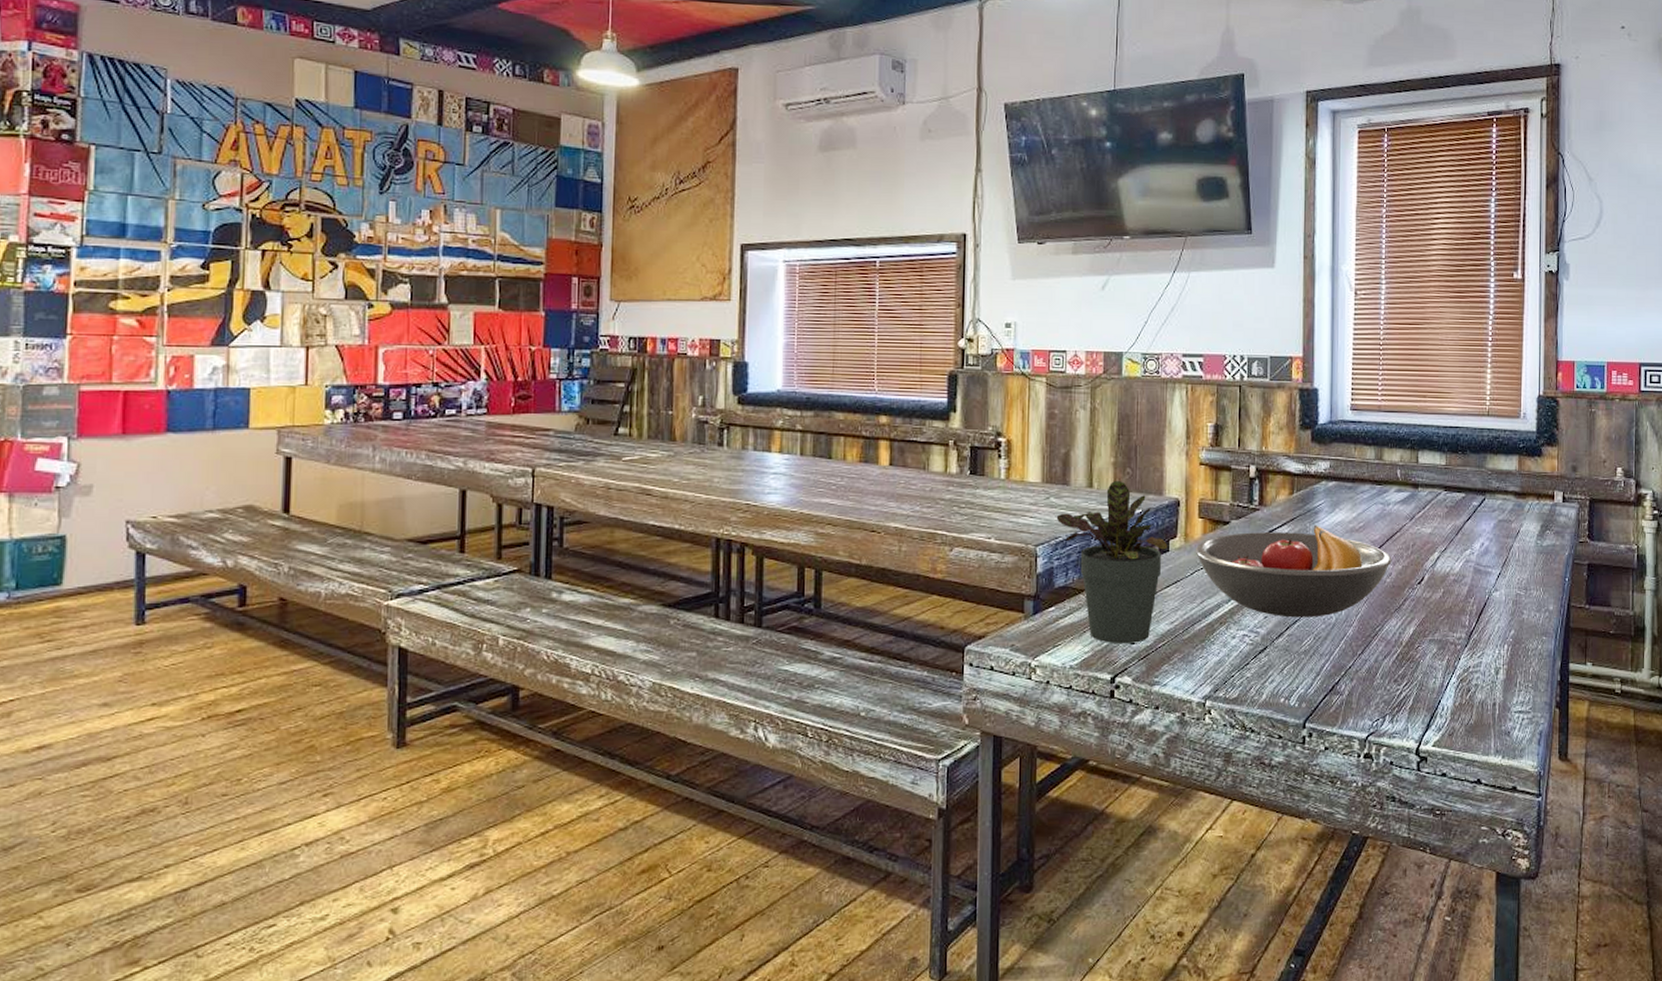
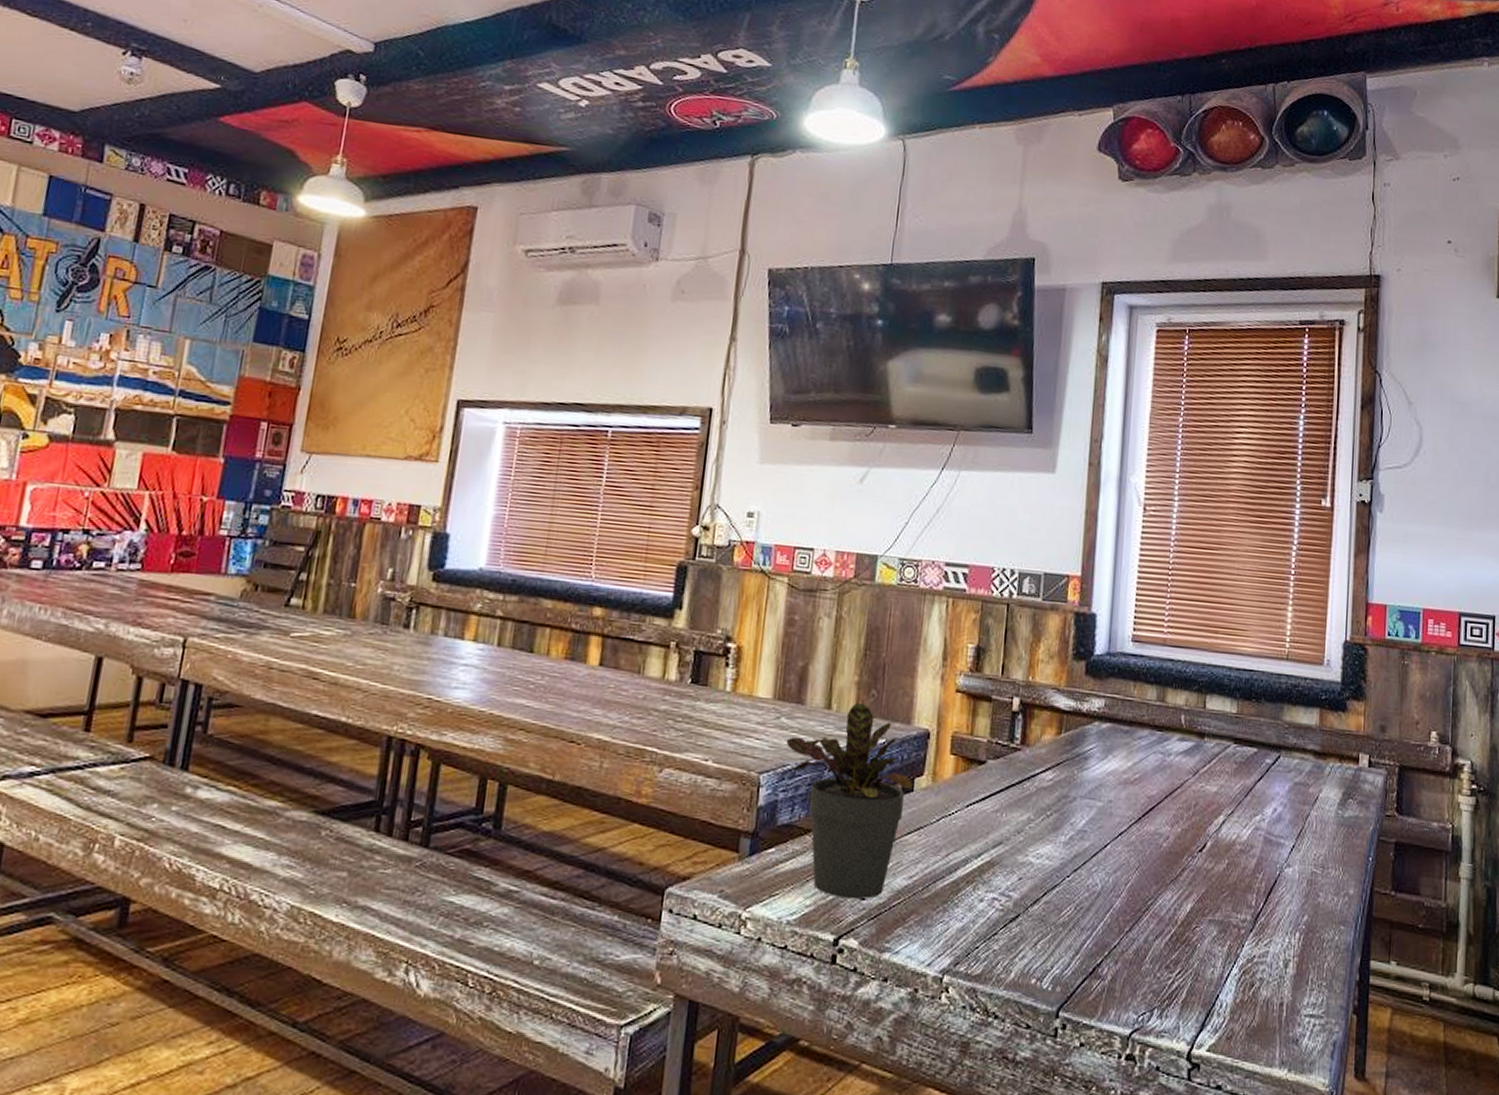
fruit bowl: present [1195,524,1392,618] -> none [943,772,1171,883]

